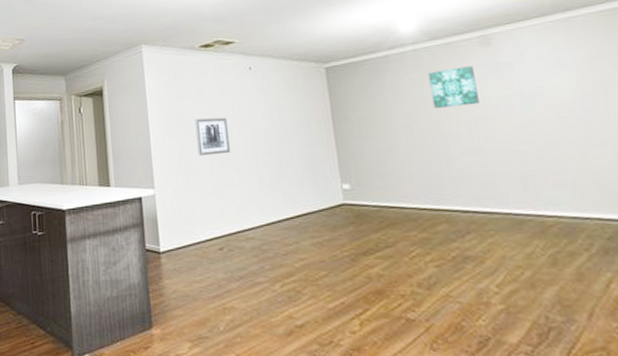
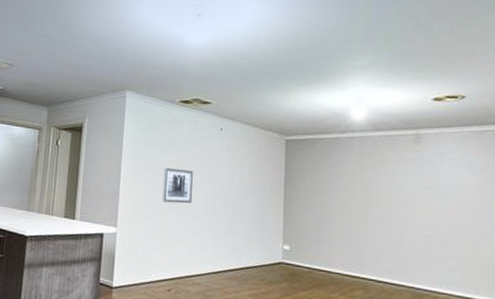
wall art: present [428,66,480,108] -> none [368,157,405,192]

